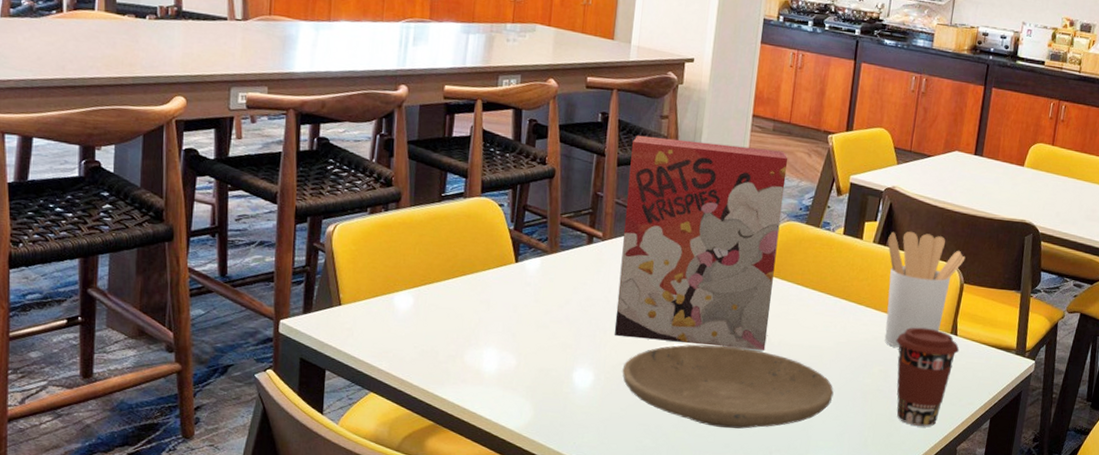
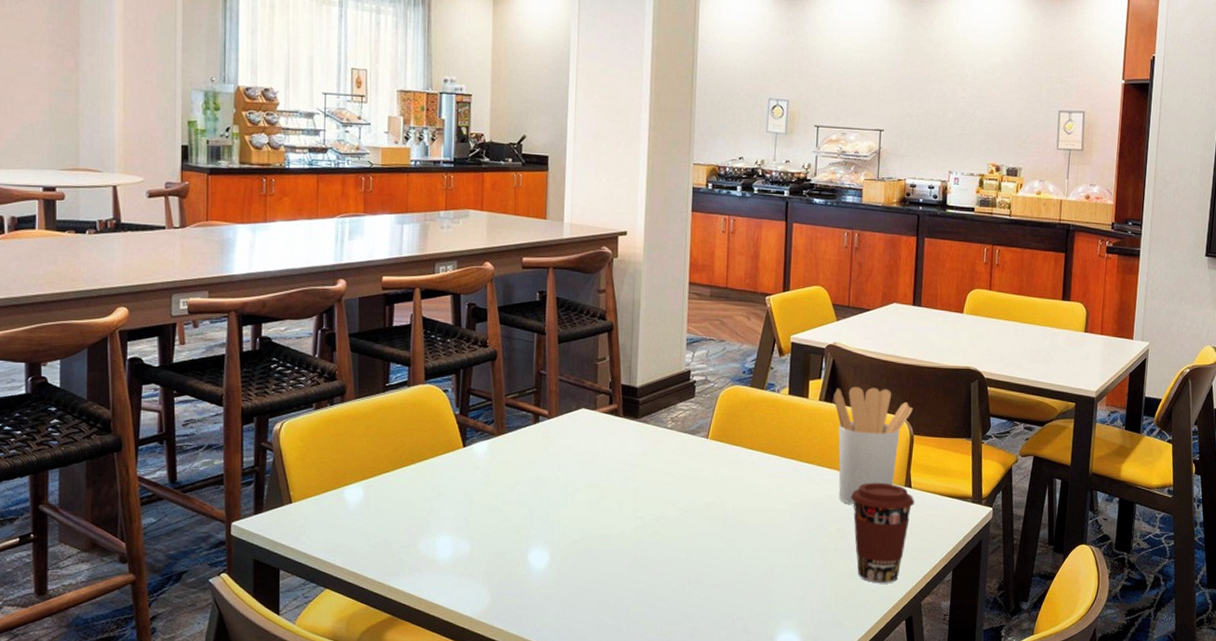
cereal box: present [614,135,788,351] -> none [566,311,728,518]
plate: present [622,344,834,429] -> none [577,515,792,600]

